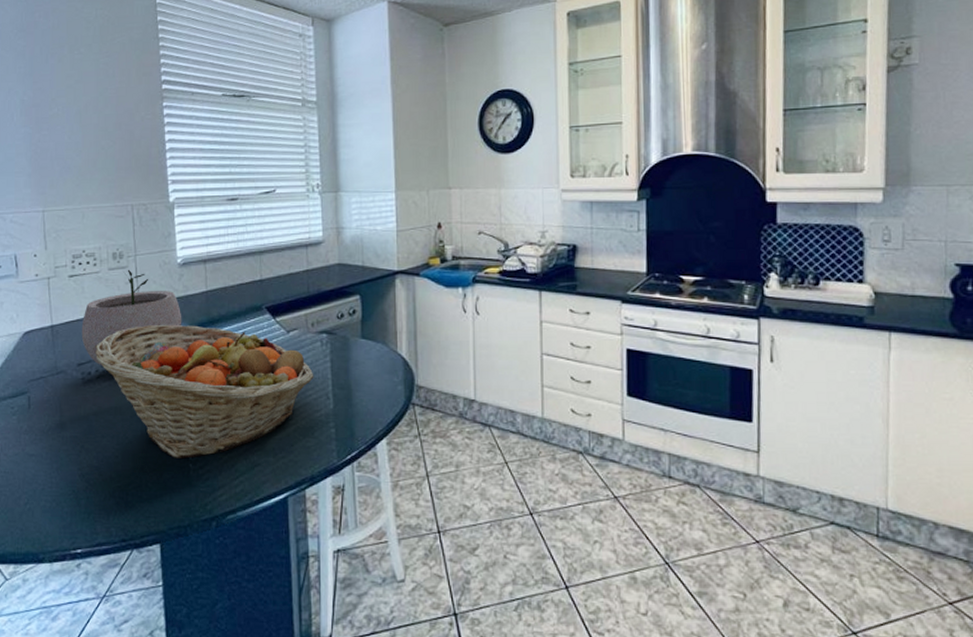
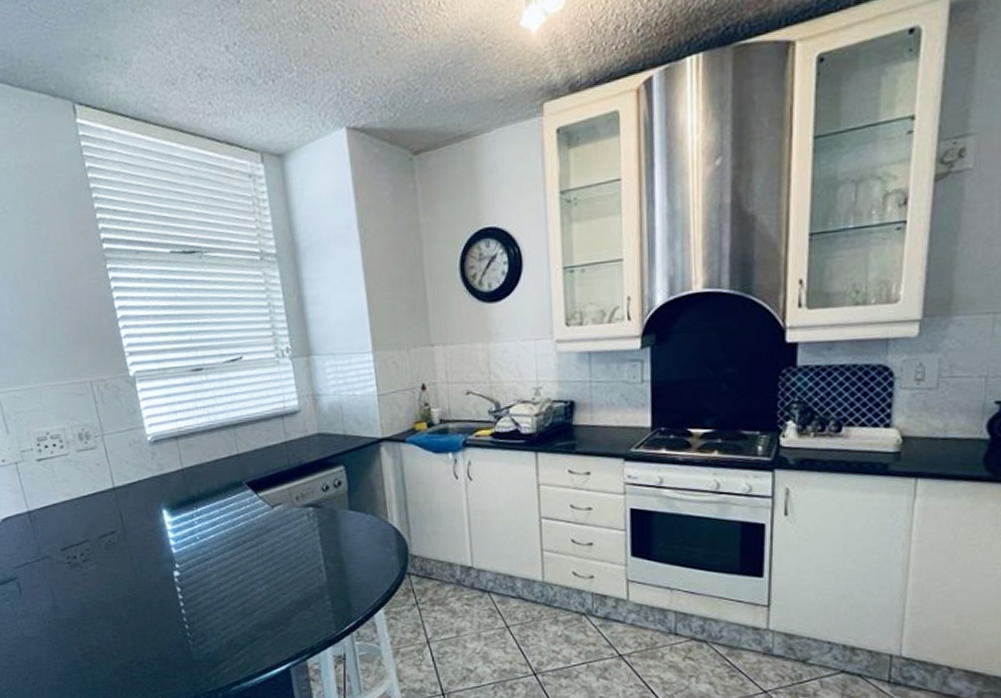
plant pot: present [81,269,182,366] -> none [58,450,162,550]
fruit basket: present [94,324,314,458] -> none [75,504,304,636]

